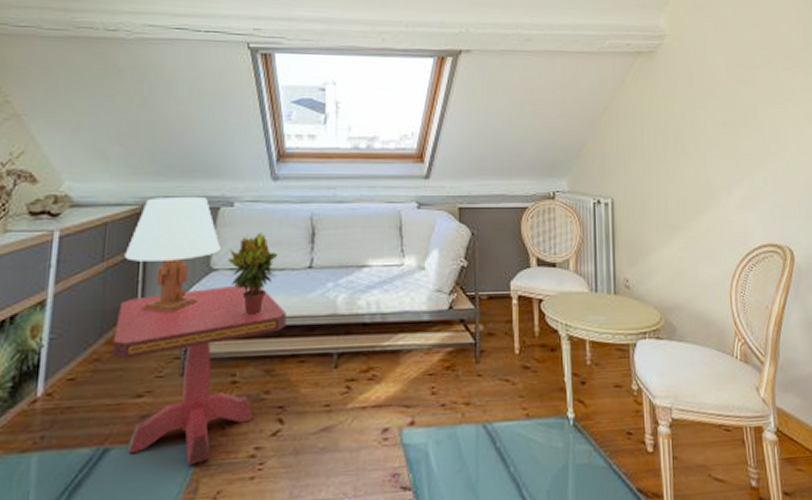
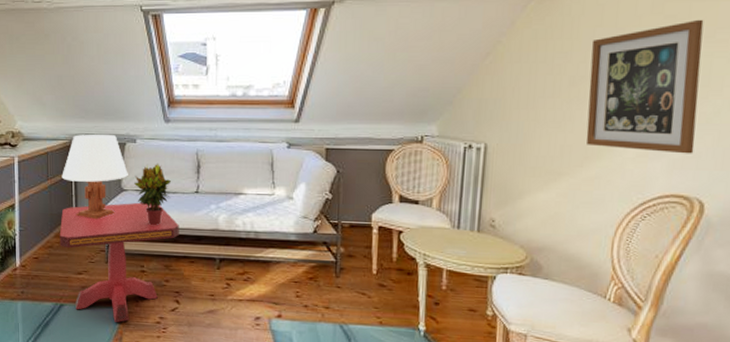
wall art: none [688,84,778,205] -> present [585,19,704,154]

